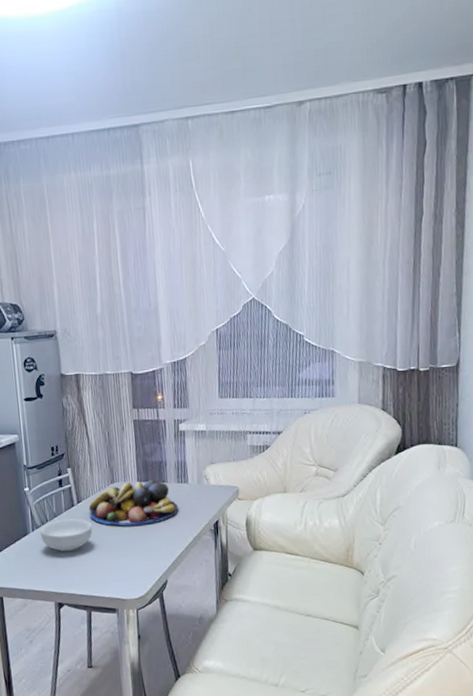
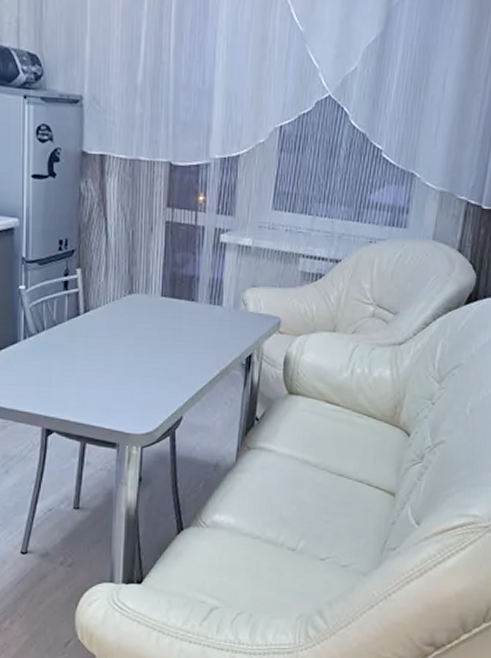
cereal bowl: present [40,518,93,551] -> none [33,329,100,369]
fruit bowl: present [88,480,179,526] -> none [97,295,207,349]

